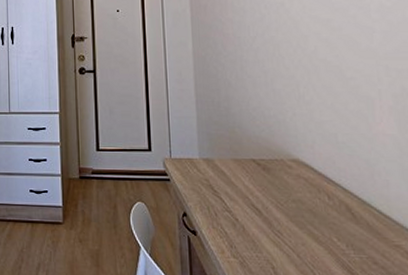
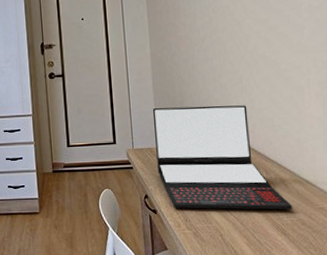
laptop: none [193,114,361,245] -> present [152,105,292,210]

